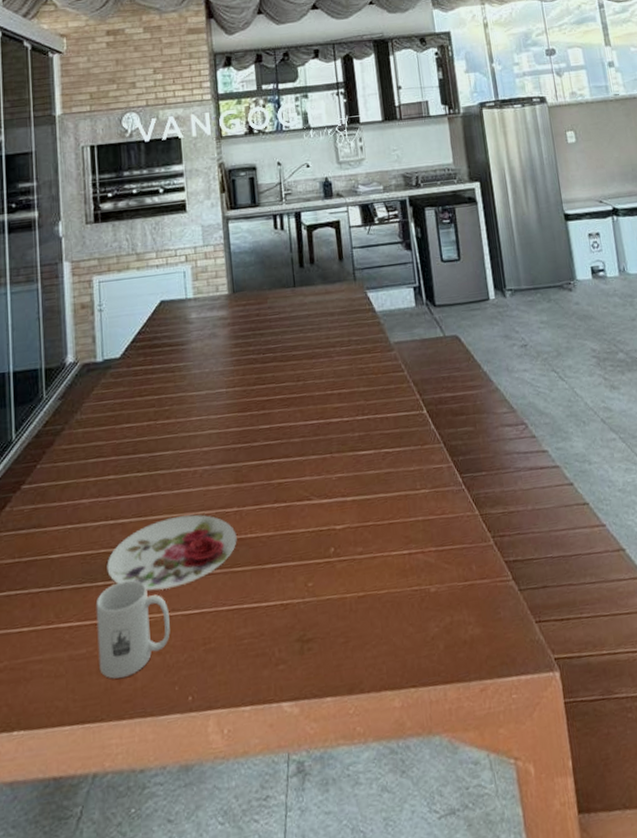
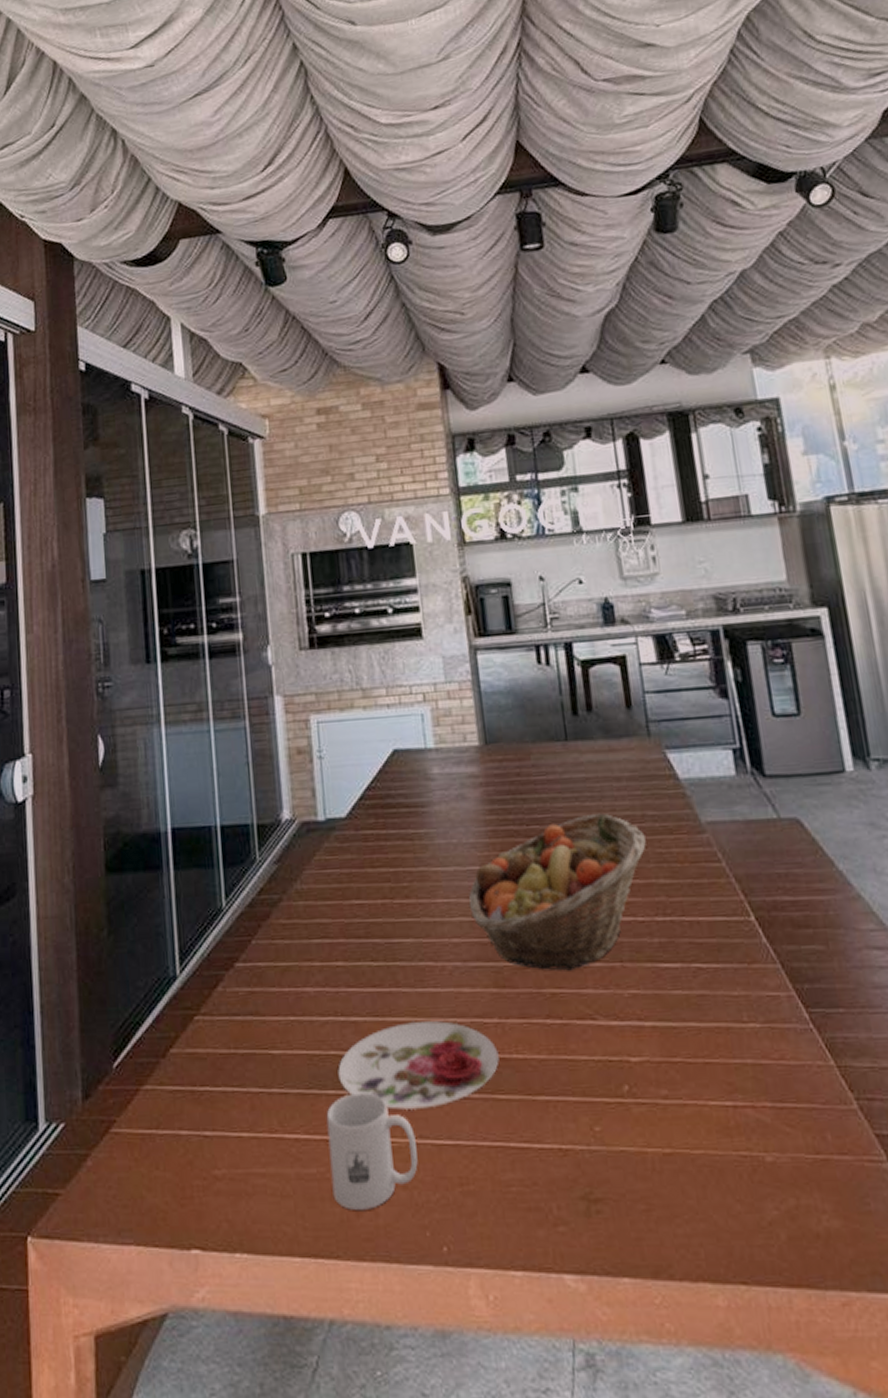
fruit basket: none [216,340,351,466] -> present [468,813,646,971]

